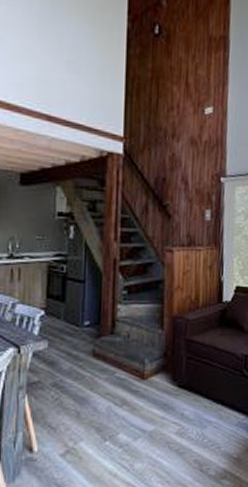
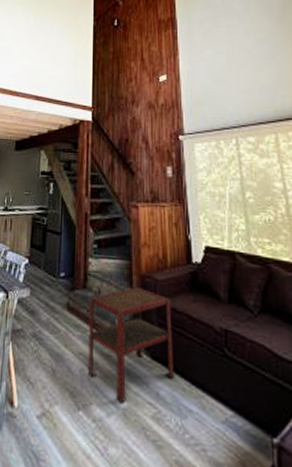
side table: none [114,327,200,428] -> present [87,286,175,403]

